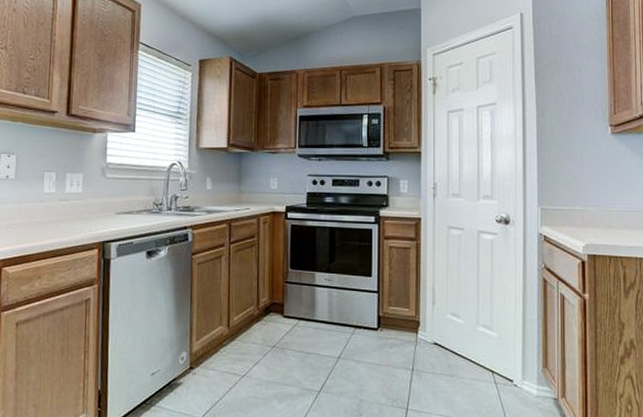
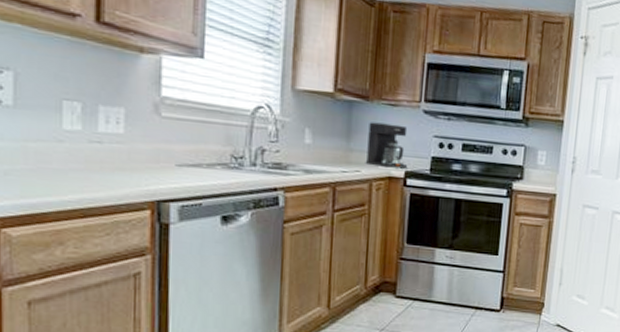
coffee maker: none [253,168,288,205] -> present [365,122,408,169]

